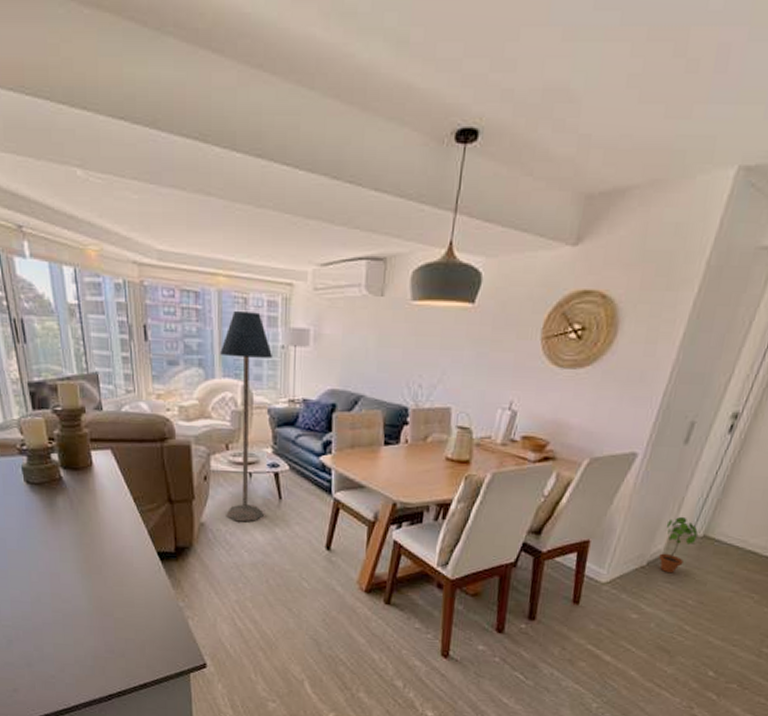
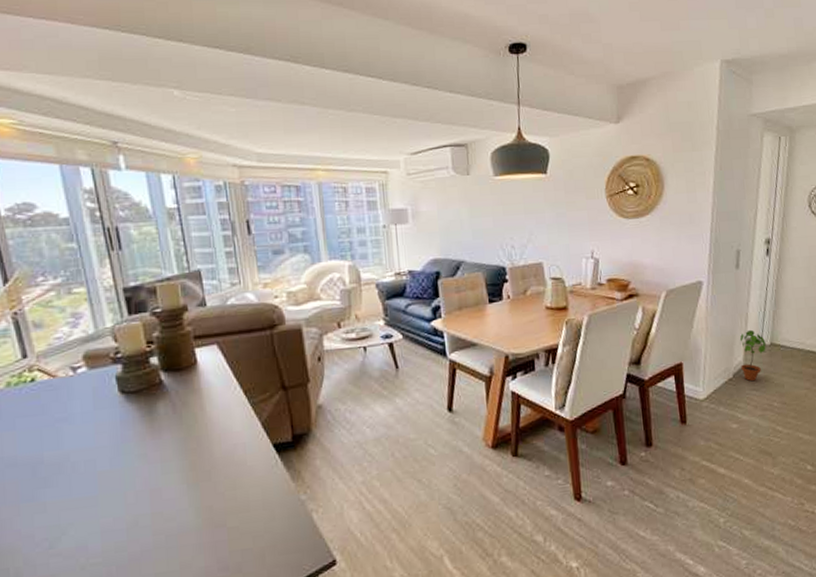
floor lamp: present [220,310,273,522] -> none [325,198,382,398]

